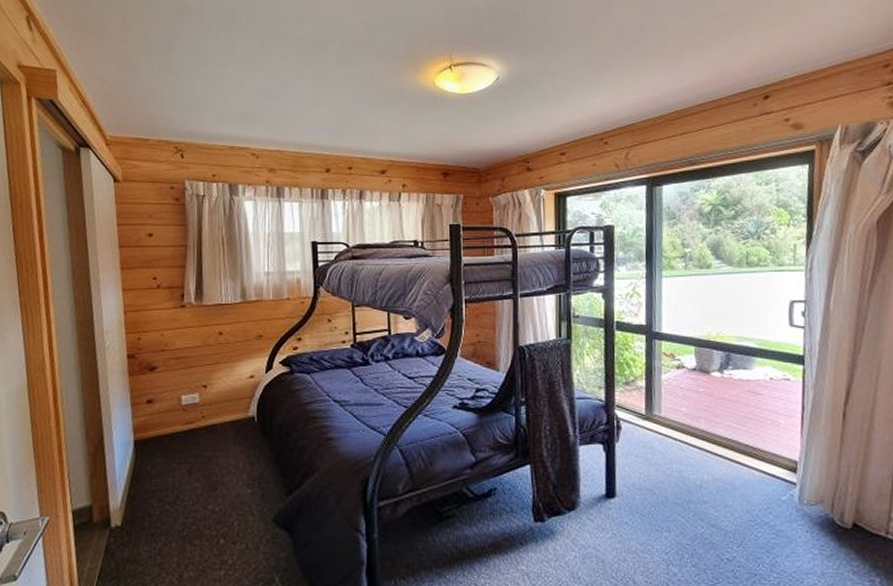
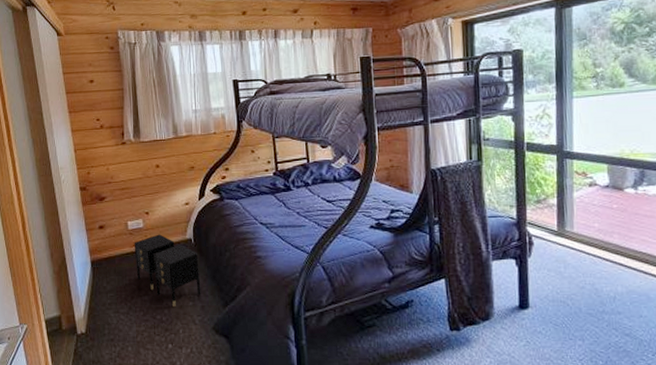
nightstand: none [187,411,262,495] -> present [134,234,201,306]

